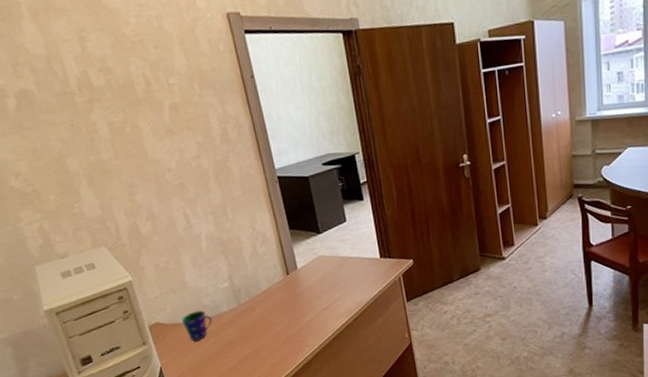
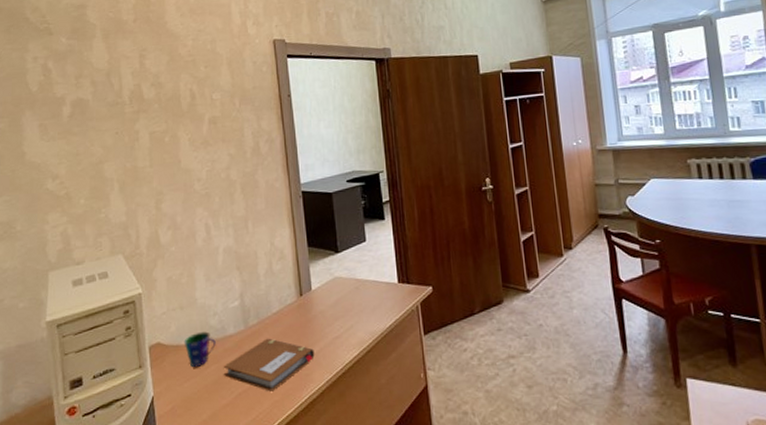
notebook: none [222,312,306,357] -> present [223,338,315,392]

